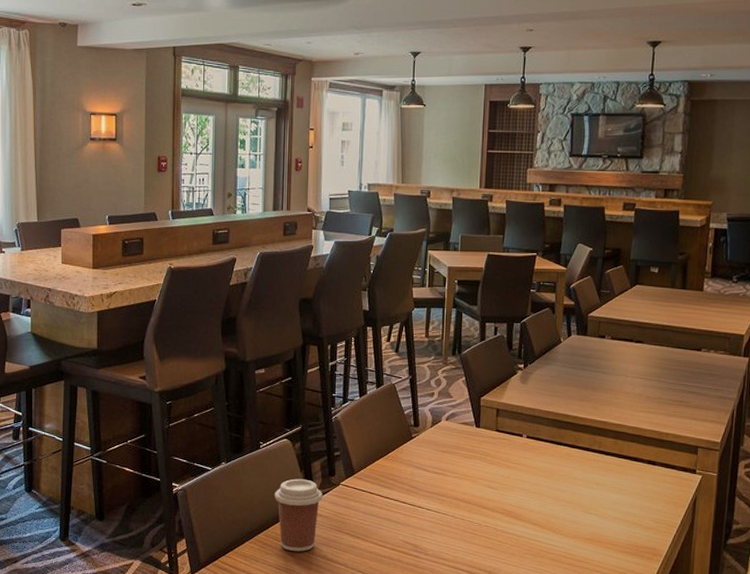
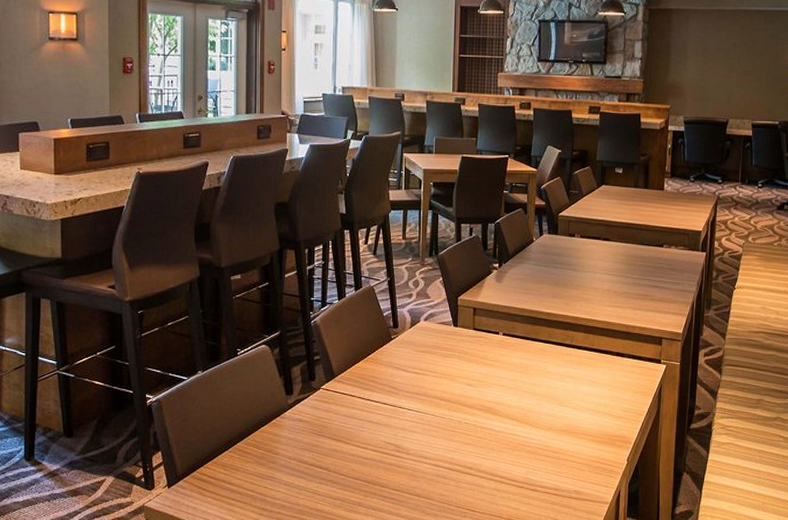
coffee cup: present [275,479,323,552] -> none [254,385,304,458]

